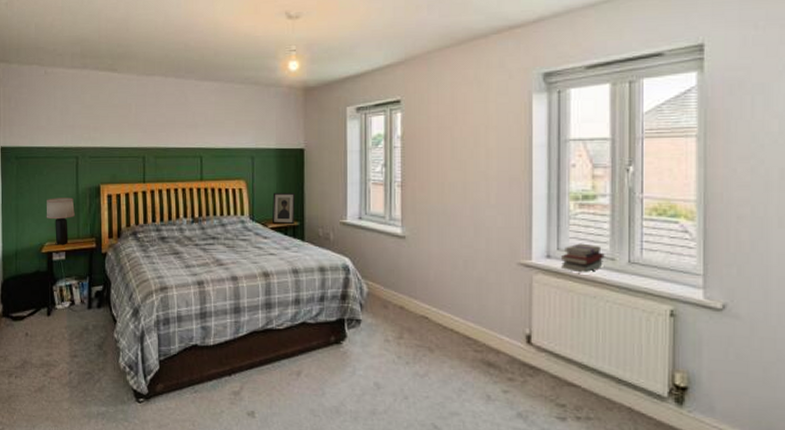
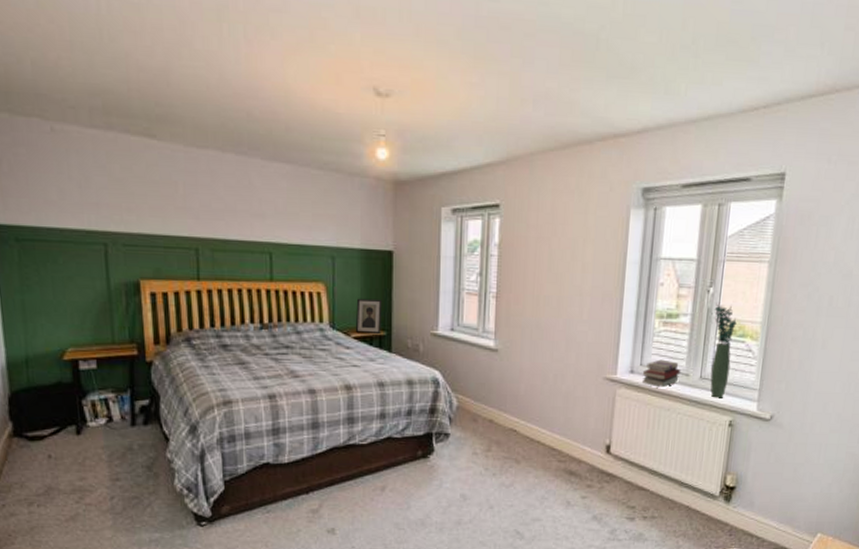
table lamp: present [46,198,75,245] -> none [65,293,107,352]
vase: none [637,181,666,285] -> present [710,302,737,398]

